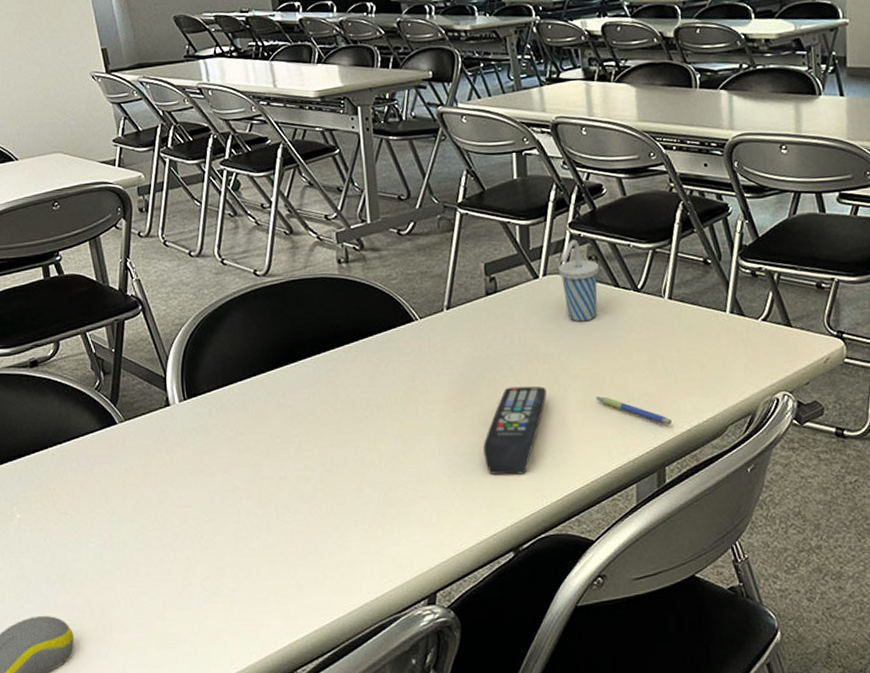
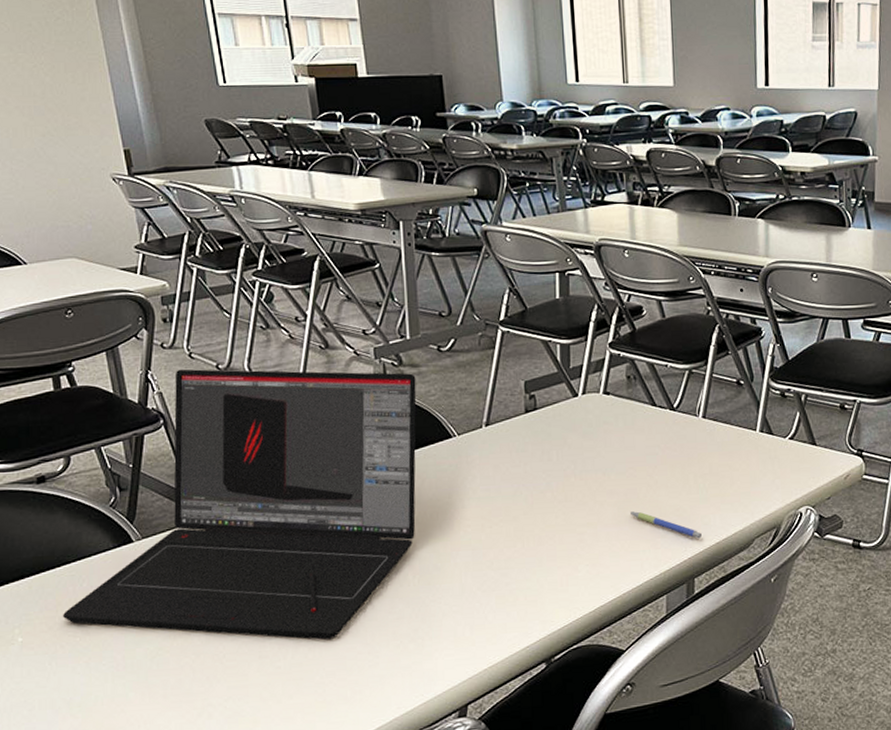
laptop: none [54,256,381,524] -> present [62,369,417,641]
remote control: present [483,386,547,475] -> none [519,501,582,589]
cup: present [558,239,600,322] -> none [597,359,638,439]

